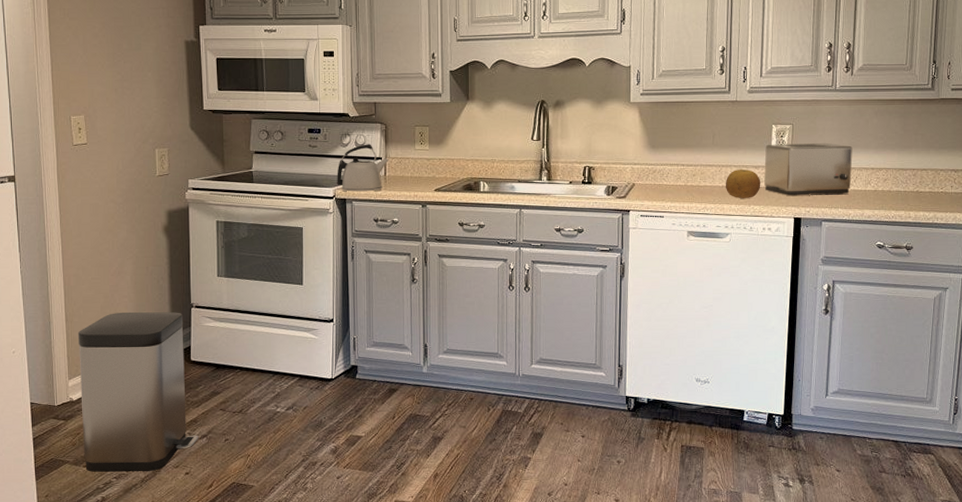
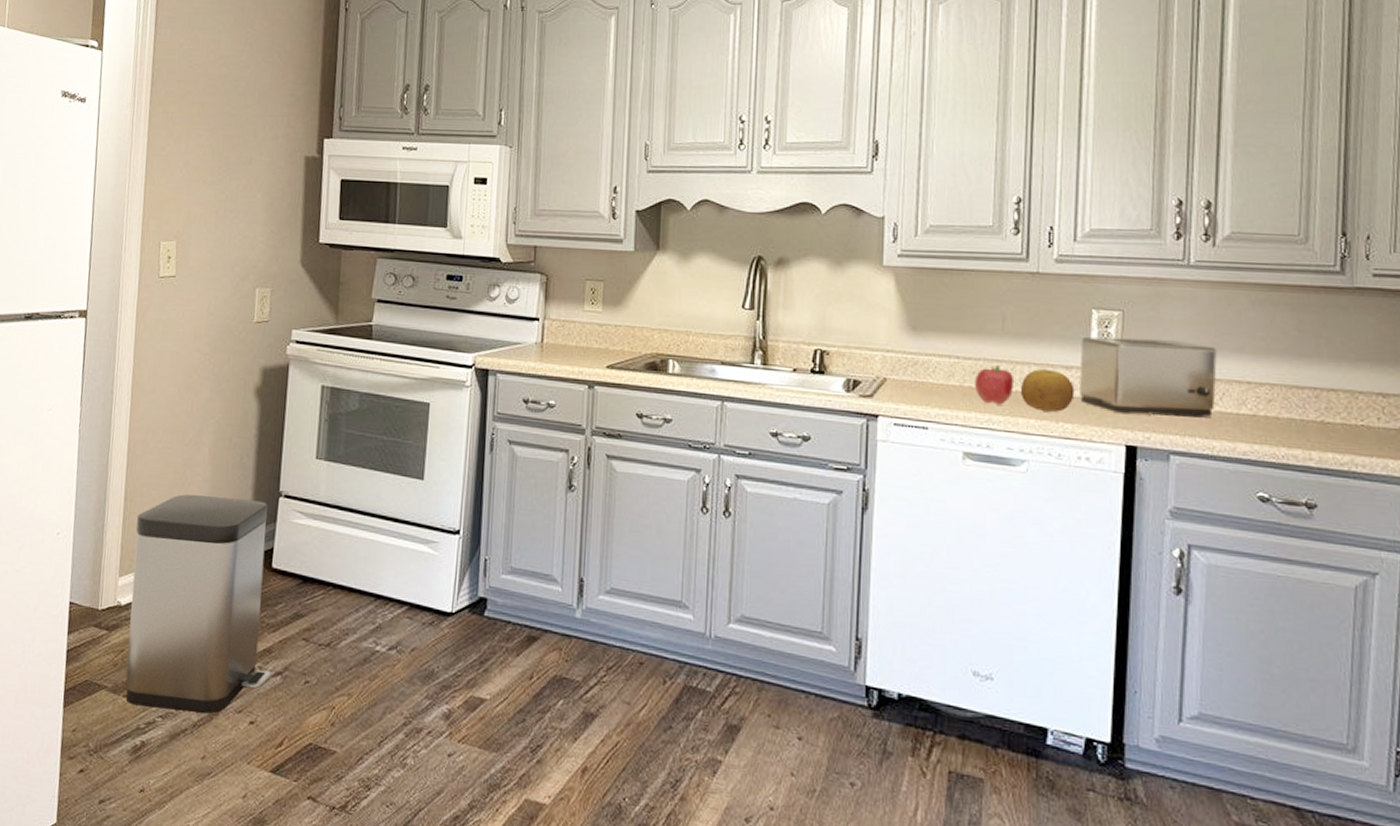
kettle: present [337,144,389,193] -> none [478,299,548,364]
fruit: none [694,168,721,197] -> present [974,364,1015,405]

